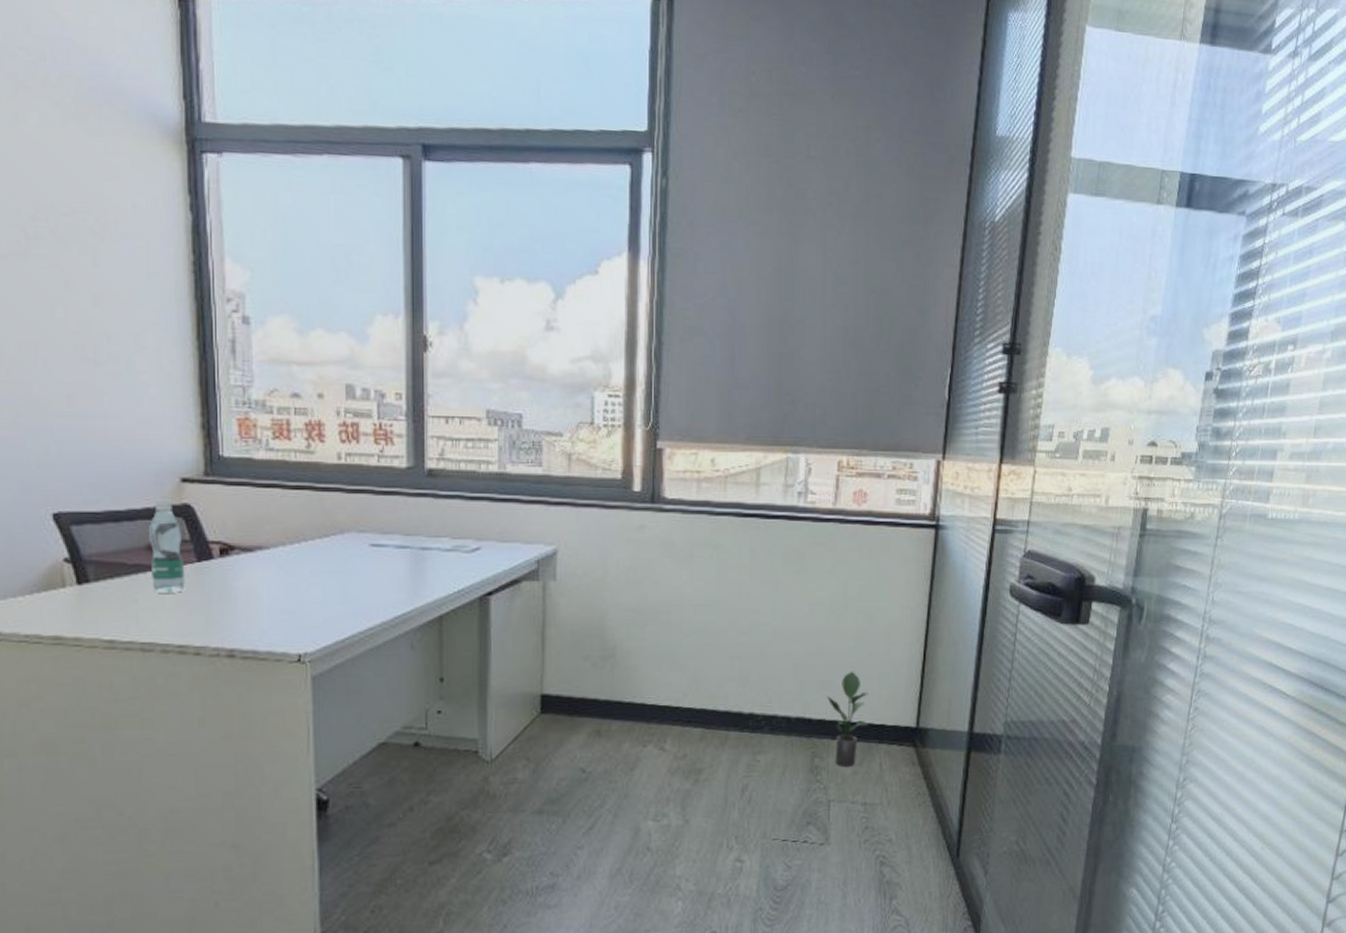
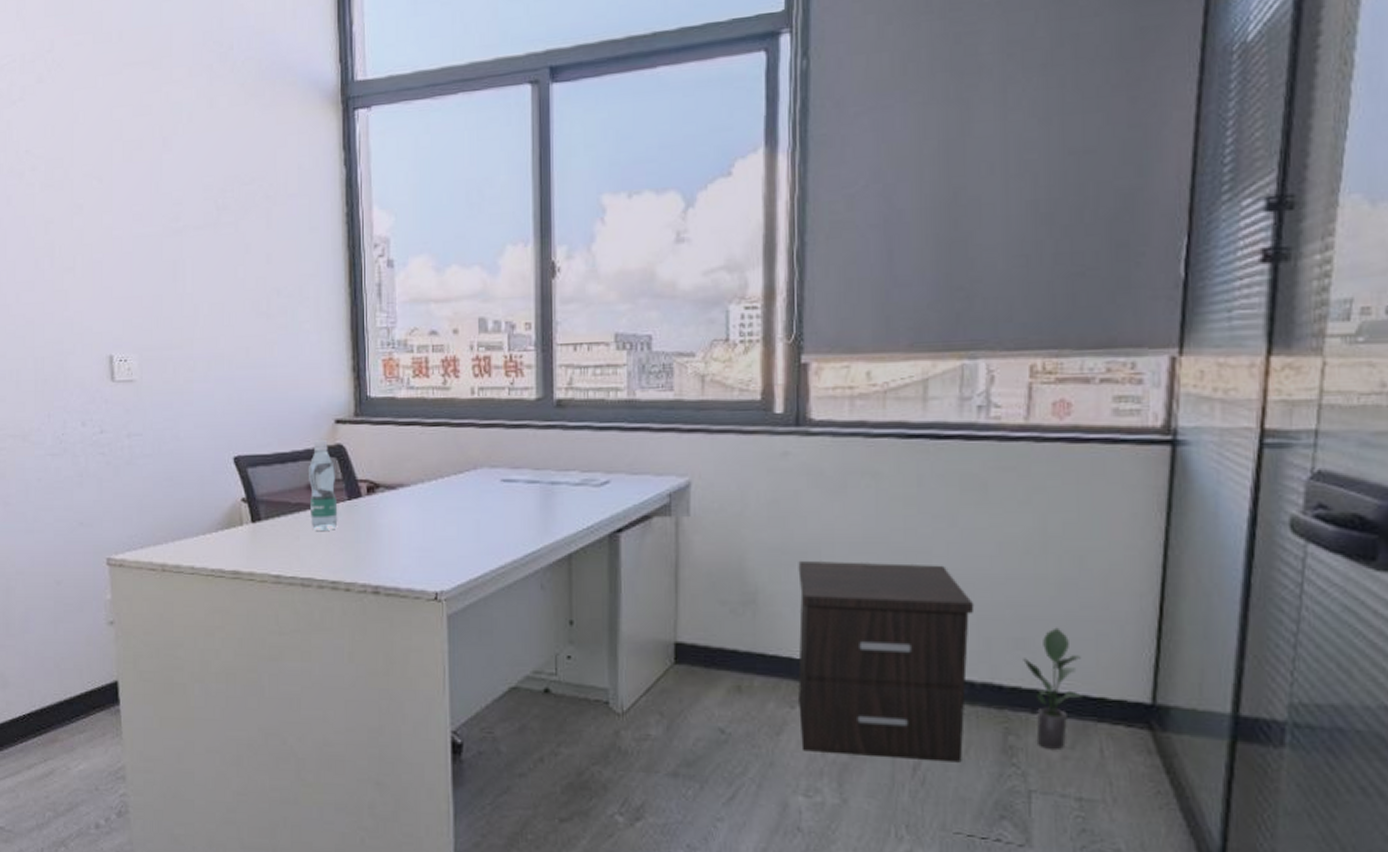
nightstand: none [650,620,792,783] -> present [798,562,975,763]

